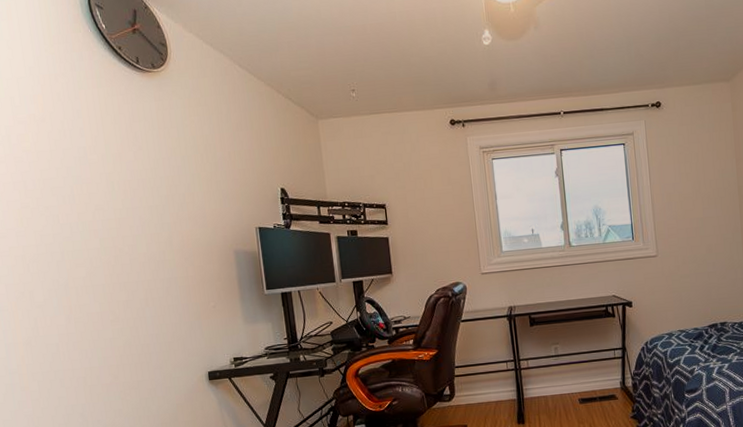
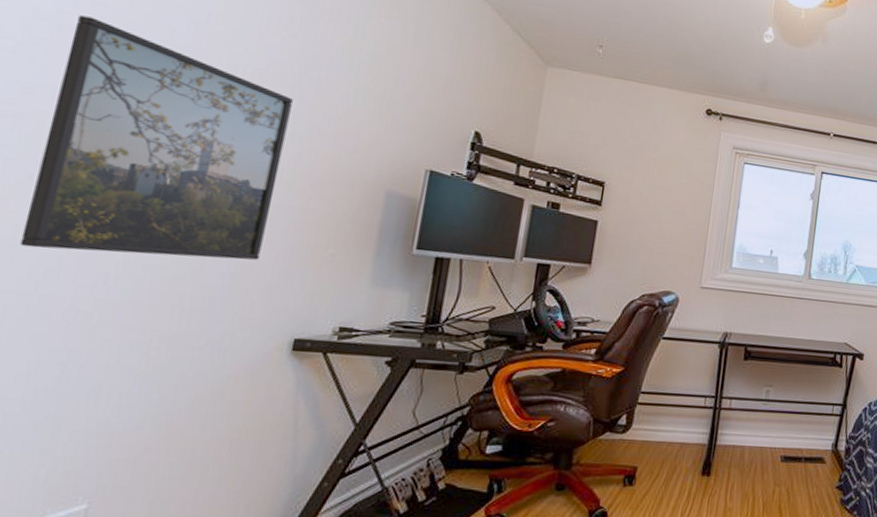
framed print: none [11,172,170,342] -> present [20,15,293,260]

